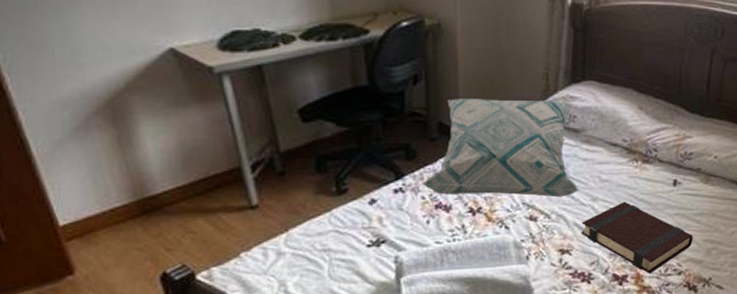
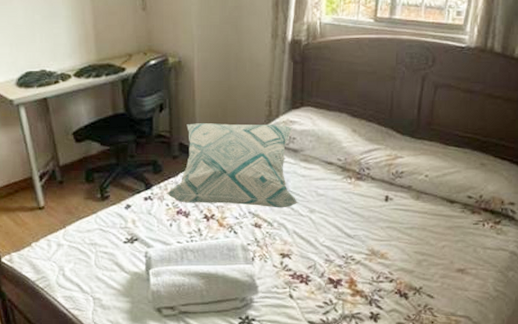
book: present [581,201,693,274] -> none [300,213,404,280]

